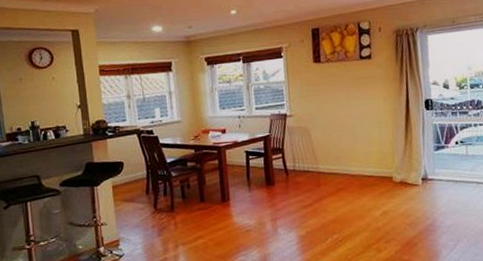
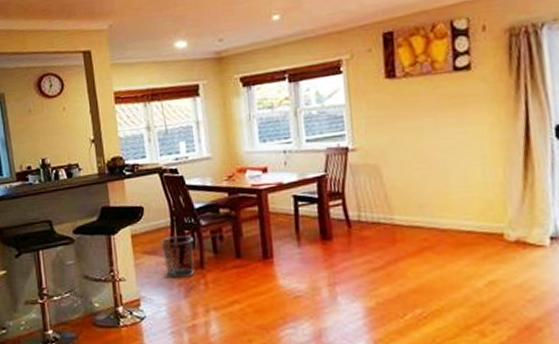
waste bin: none [138,185,166,221] -> present [161,235,195,278]

